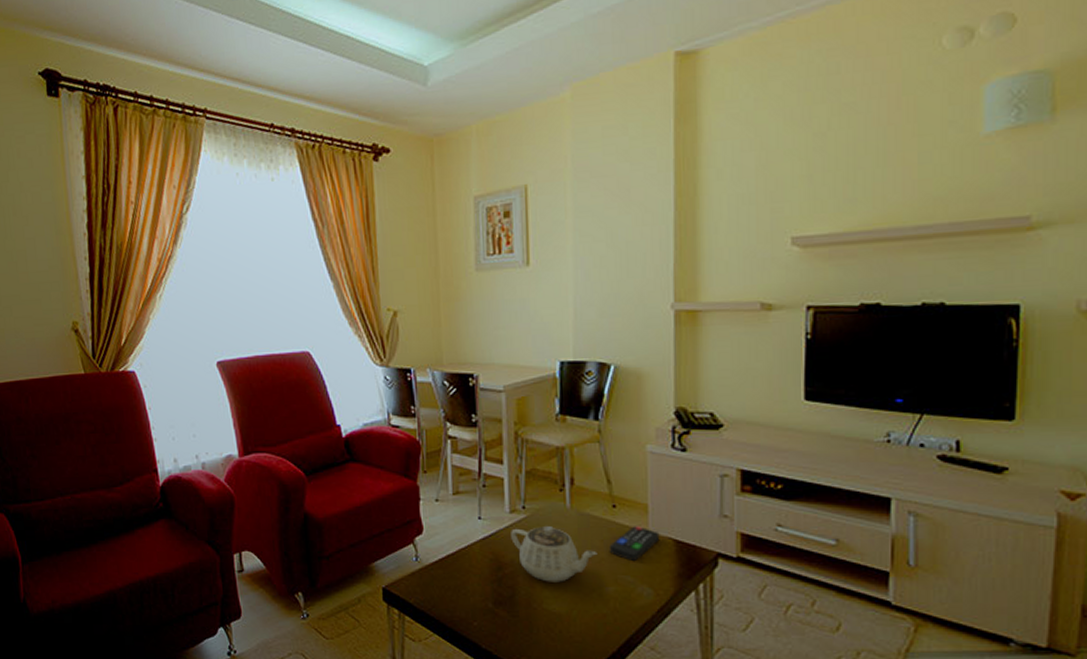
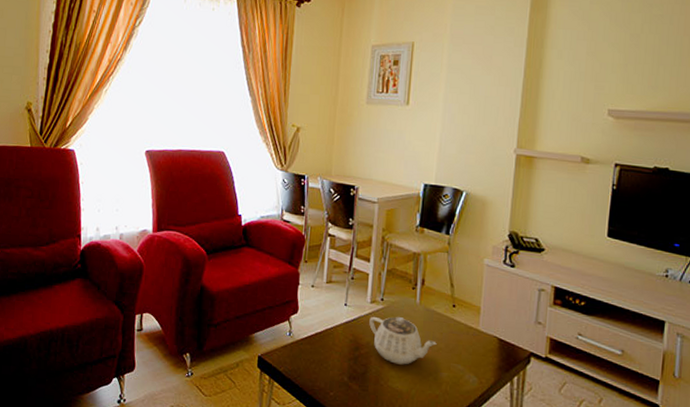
remote control: present [608,526,660,562] -> none [446,324,488,354]

